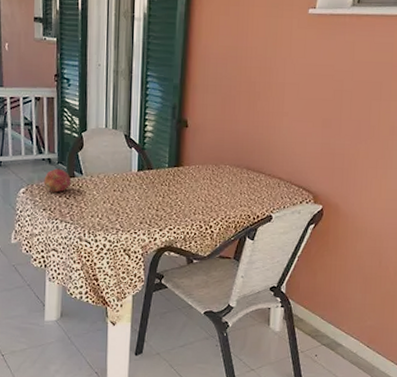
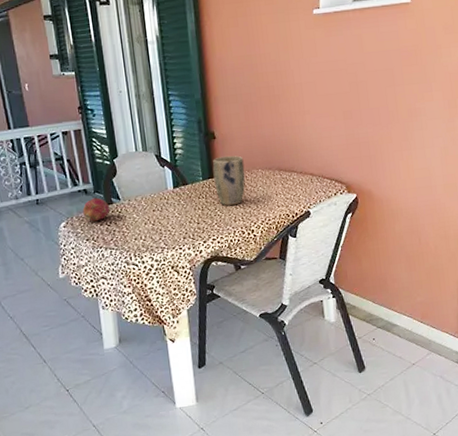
plant pot: none [179,146,213,198] -> present [212,155,246,206]

